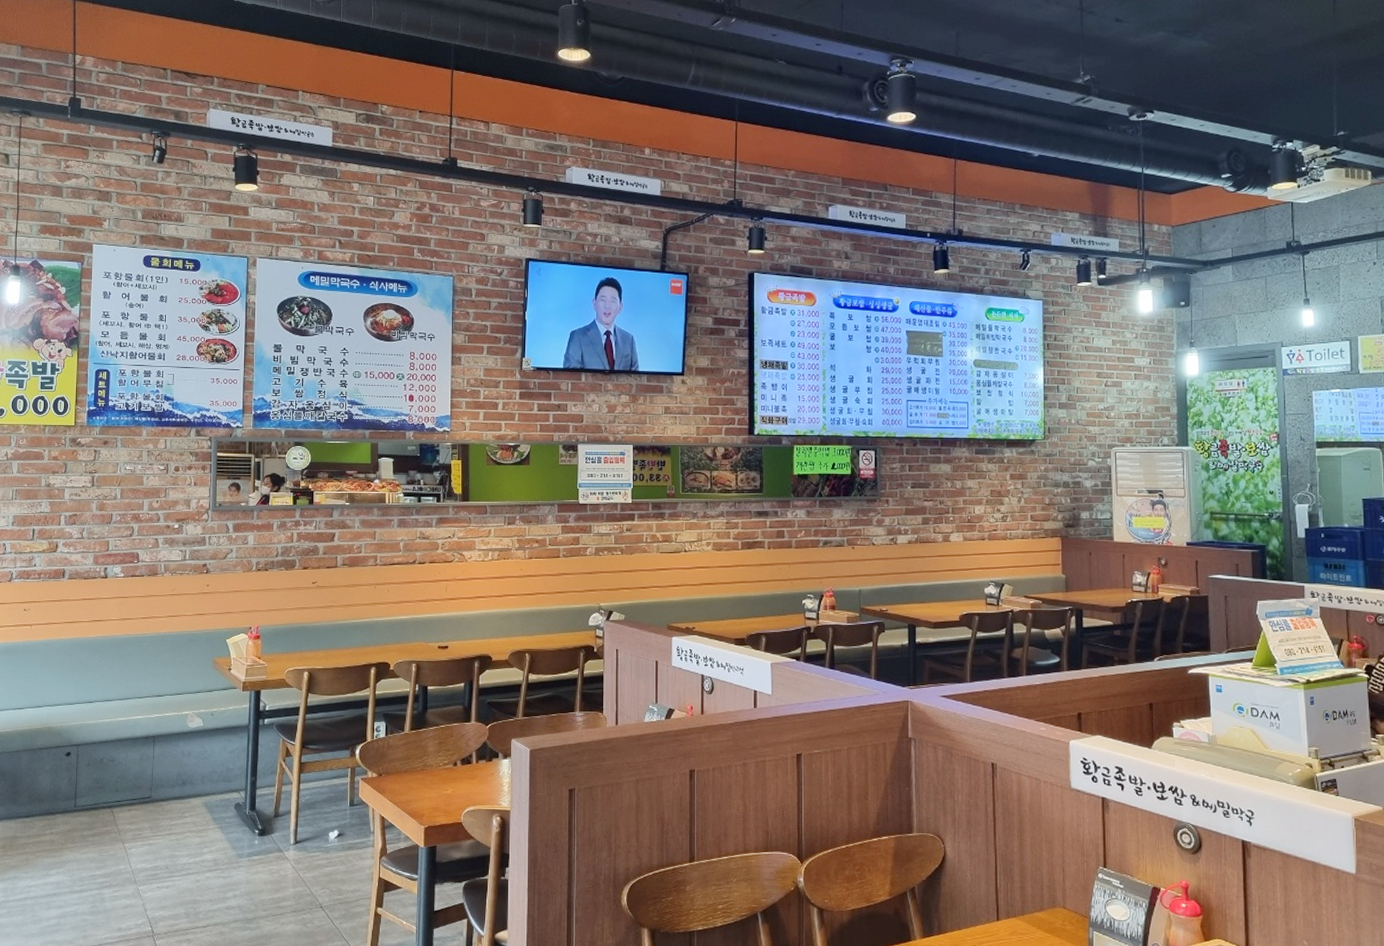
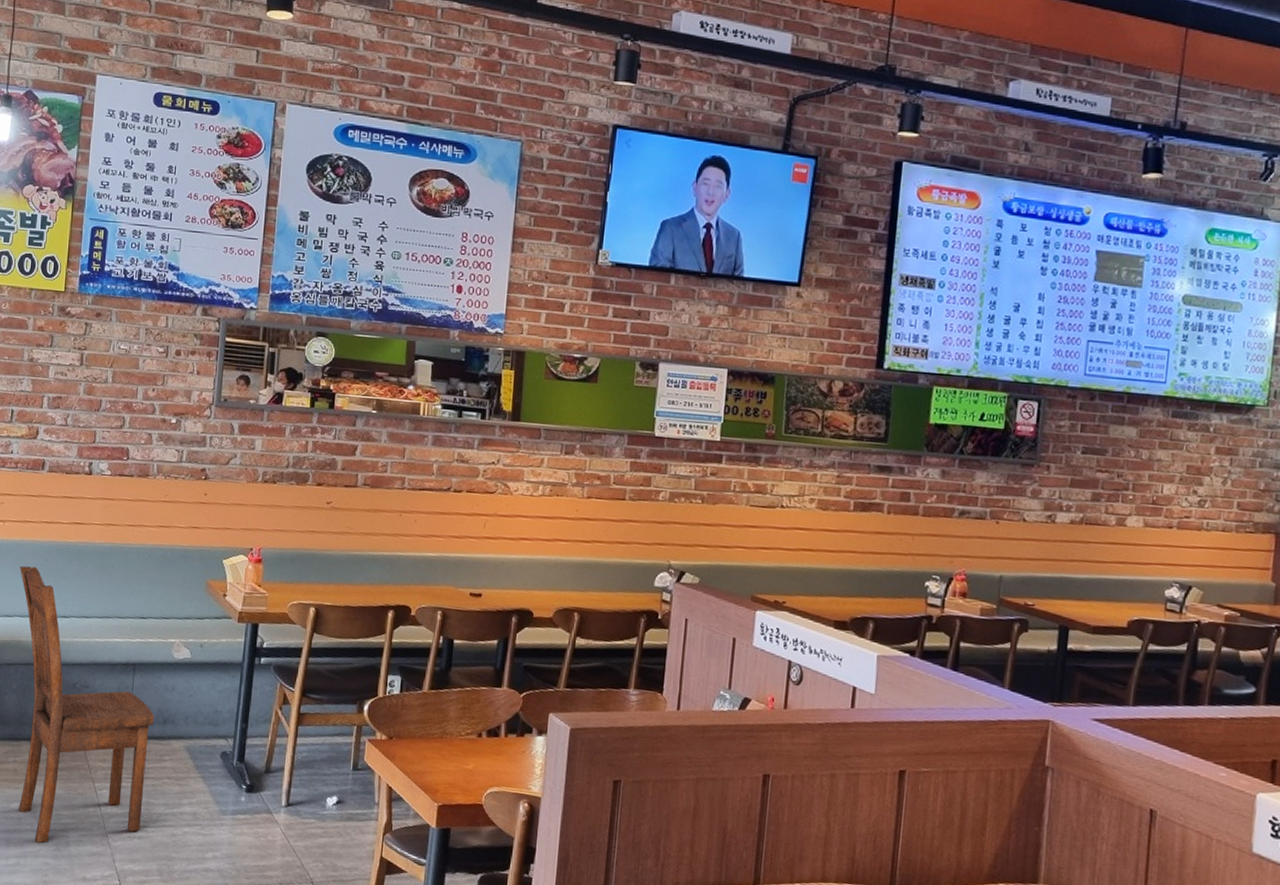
dining chair: none [47,661,174,903] -> present [18,566,154,844]

